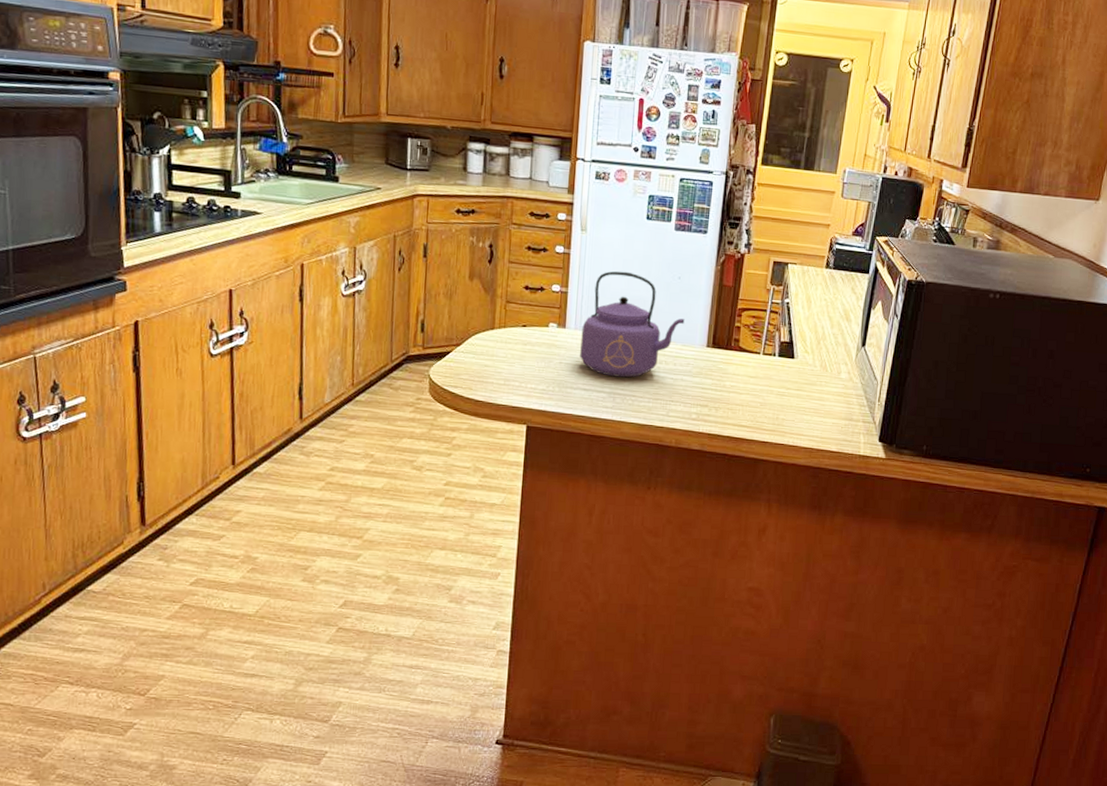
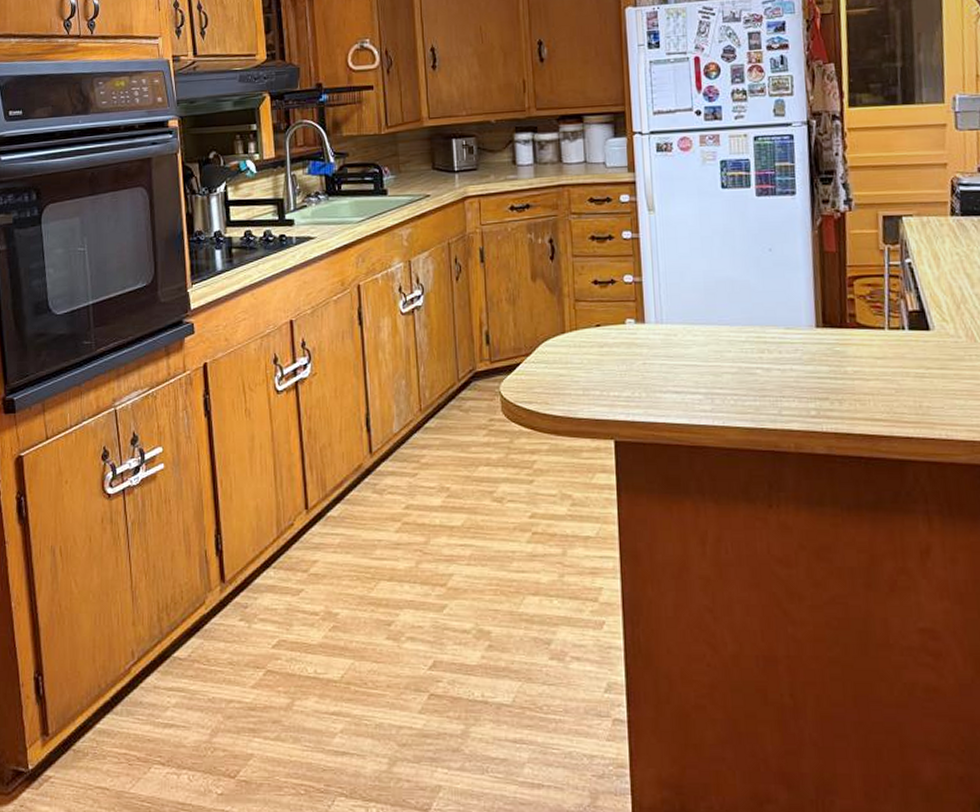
kettle: present [580,271,685,378] -> none [663,250,784,374]

